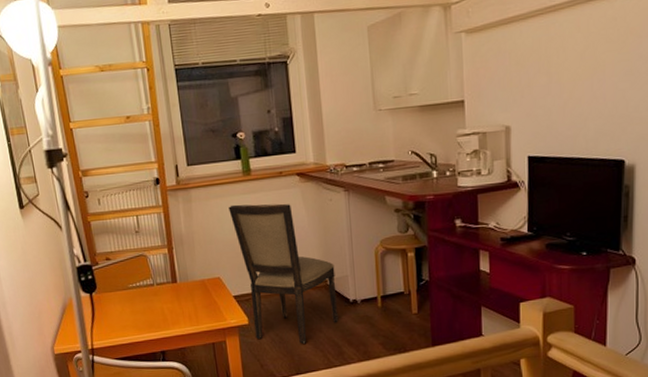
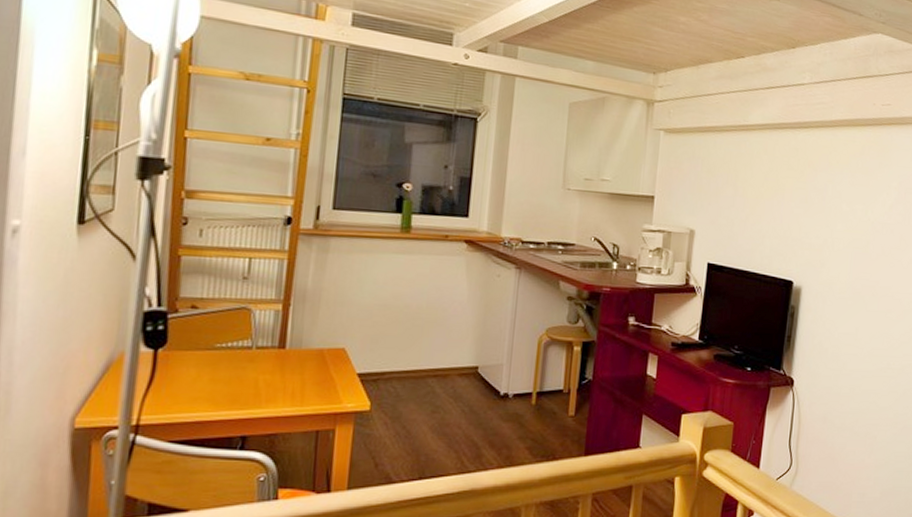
dining chair: present [228,203,339,344] -> none [374,263,490,441]

